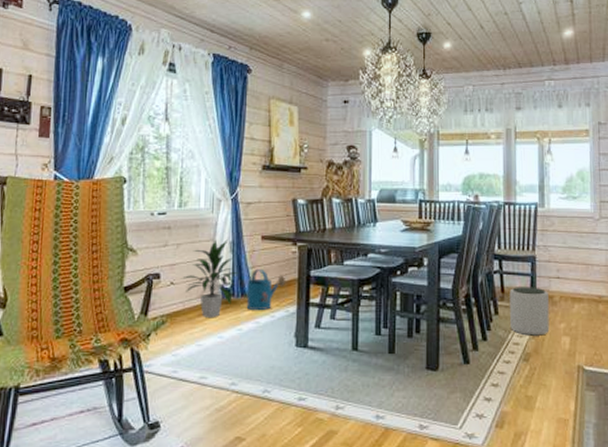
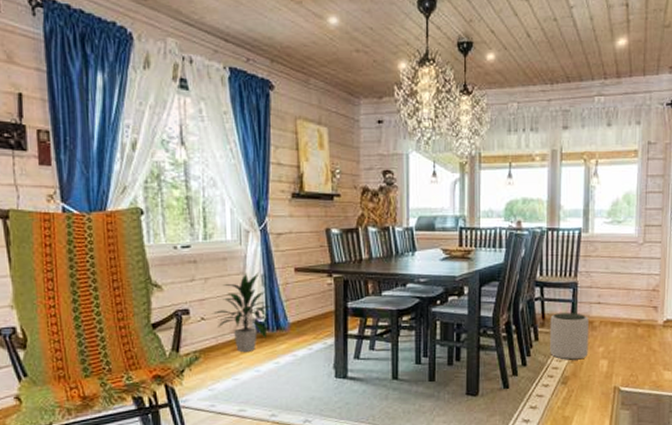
watering can: present [246,268,286,311] -> none [281,301,323,344]

